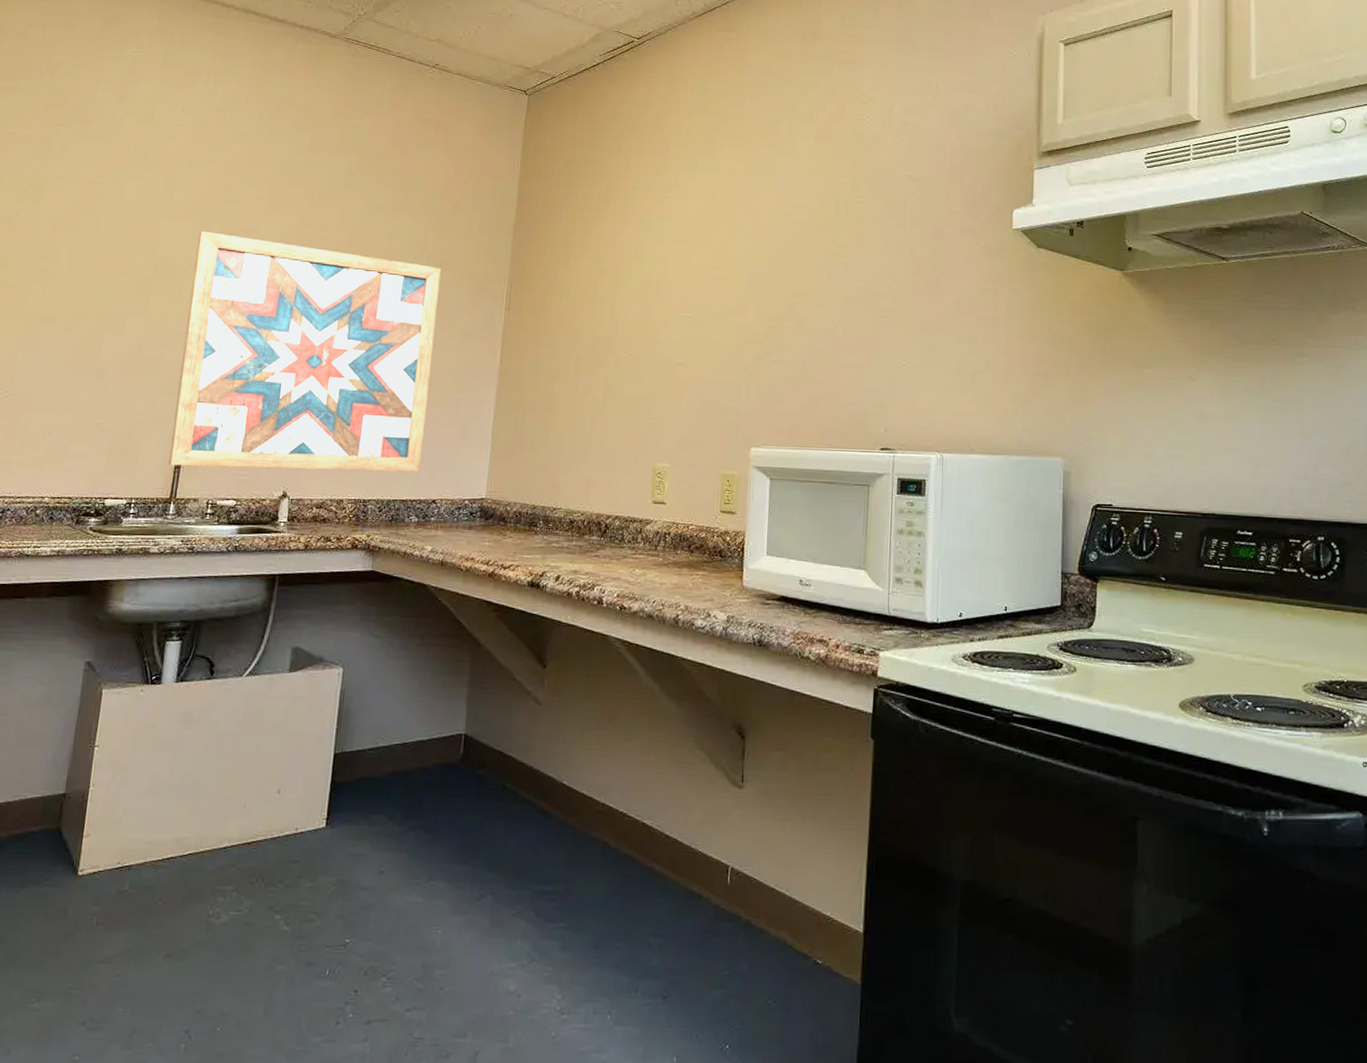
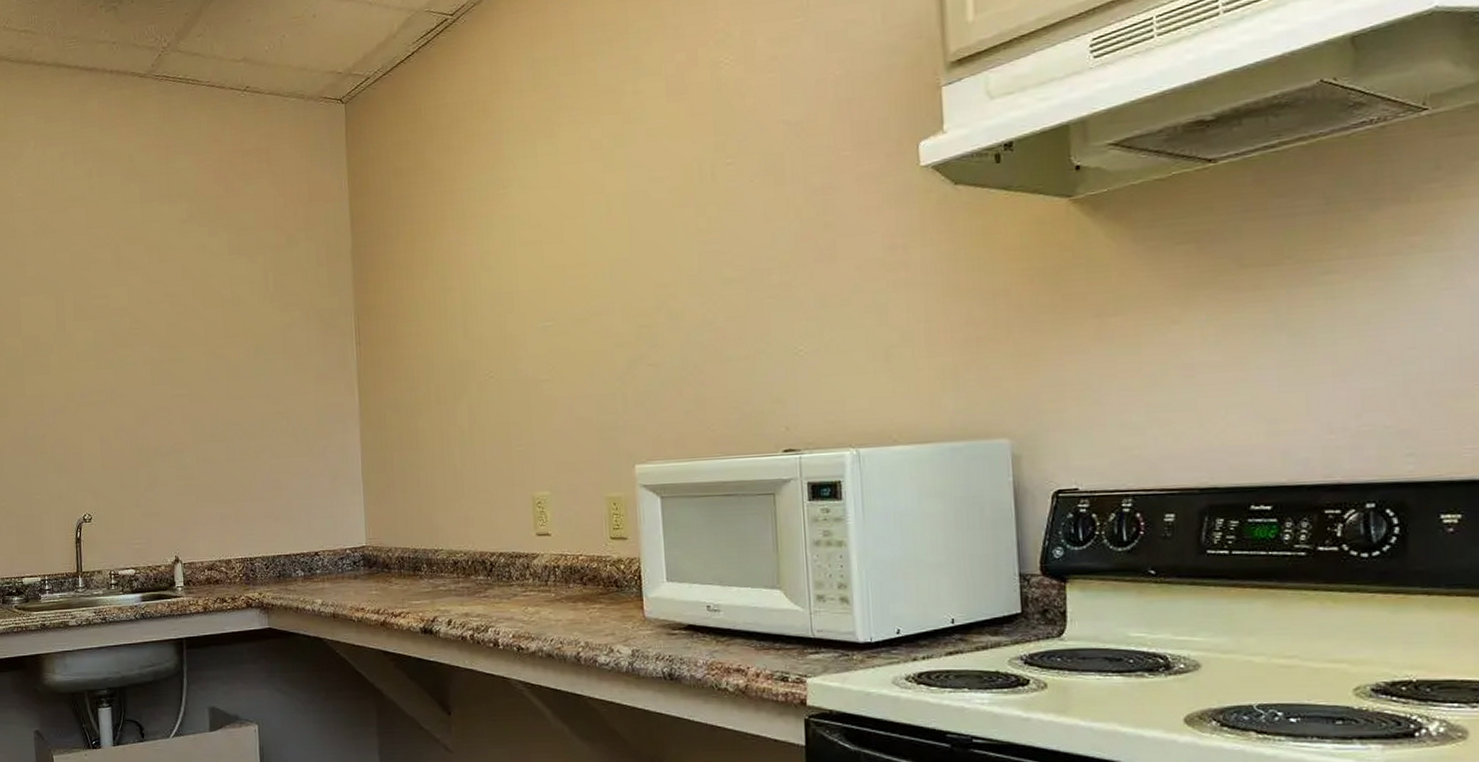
wall art: present [168,230,441,472] -> none [55,303,298,541]

